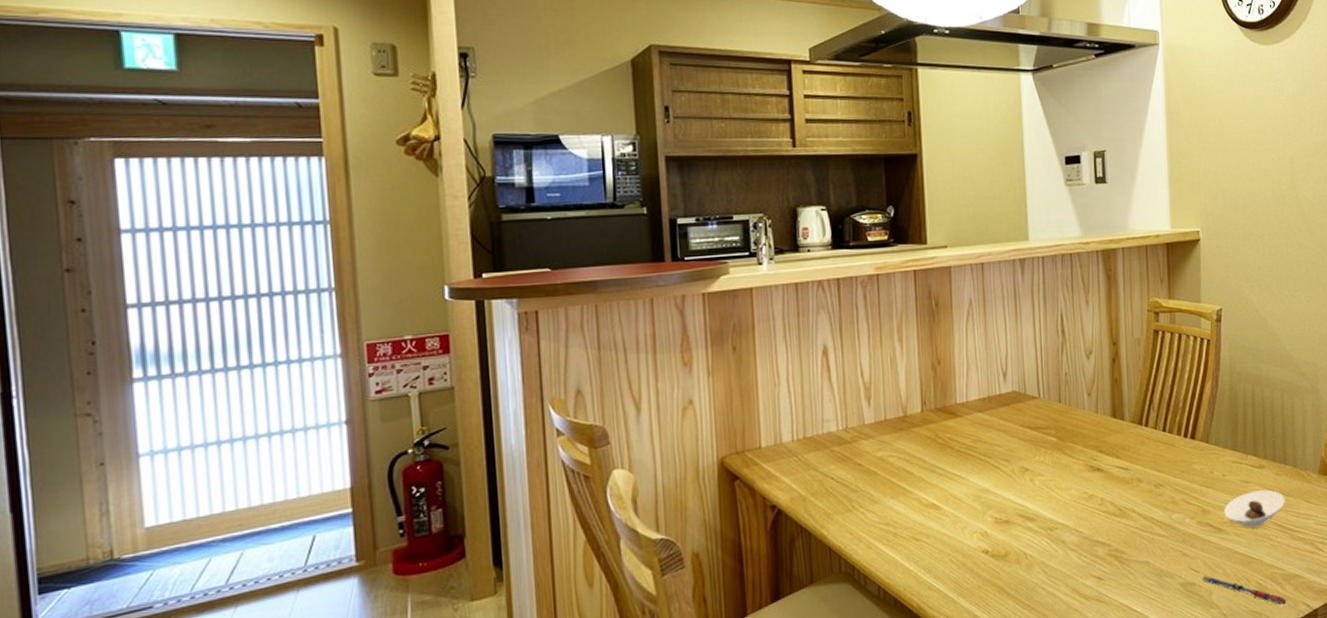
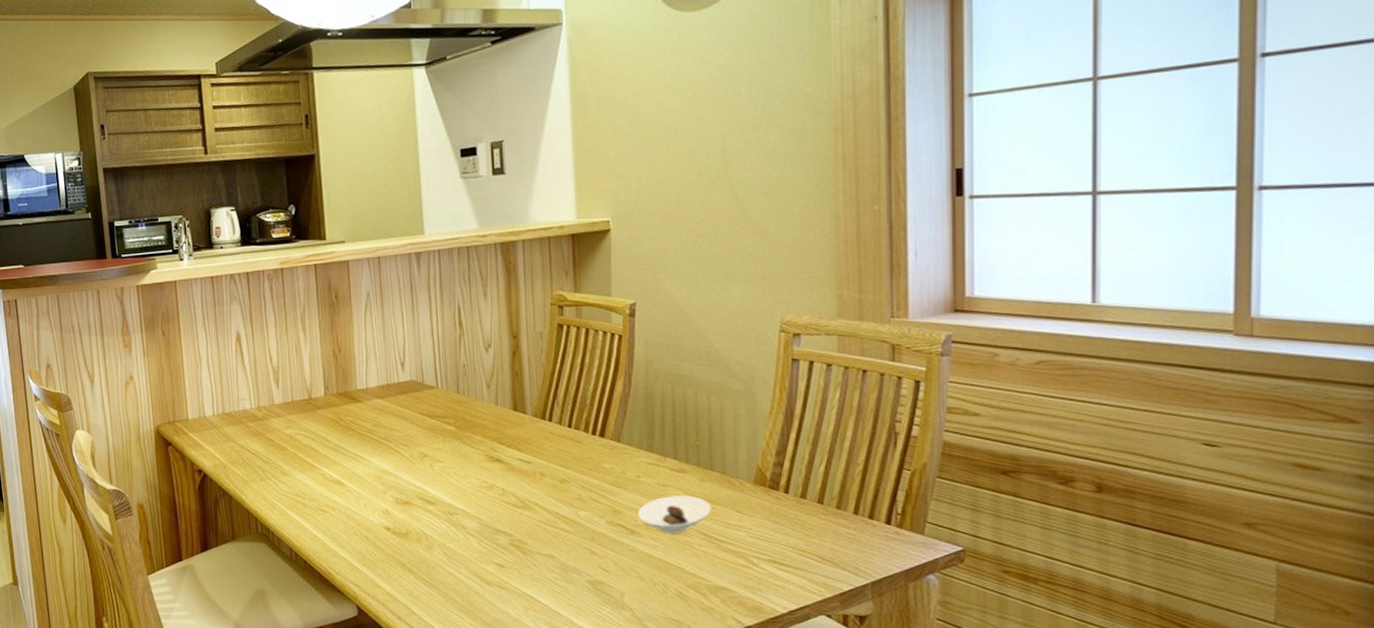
pen: present [1201,575,1287,605] -> none [612,576,713,616]

